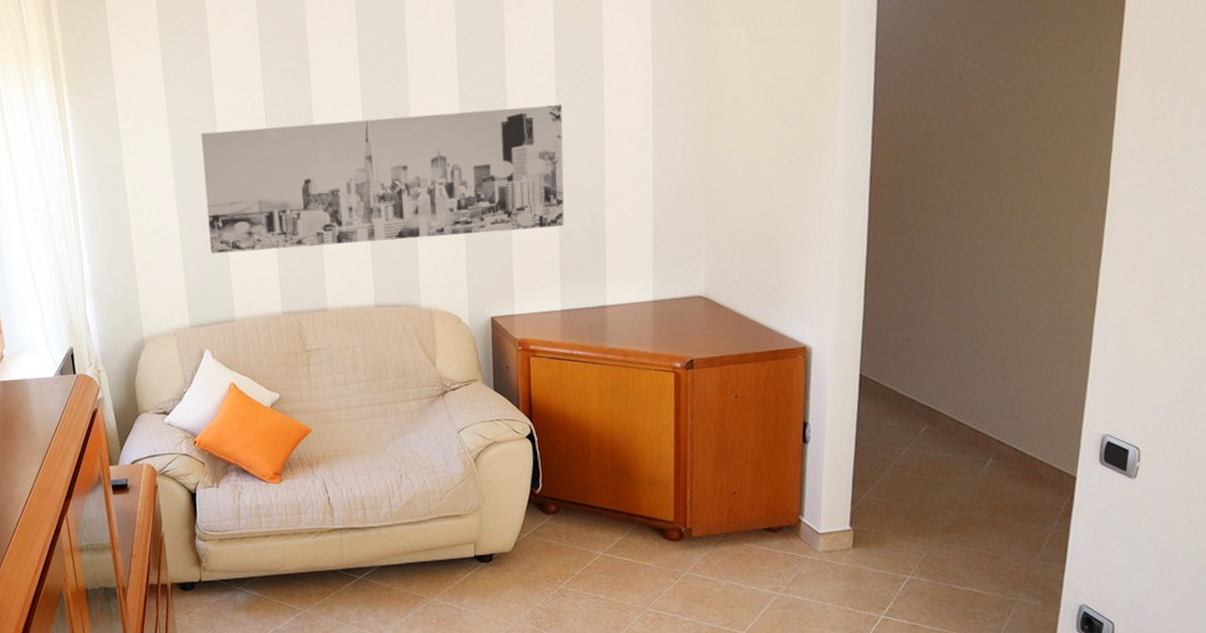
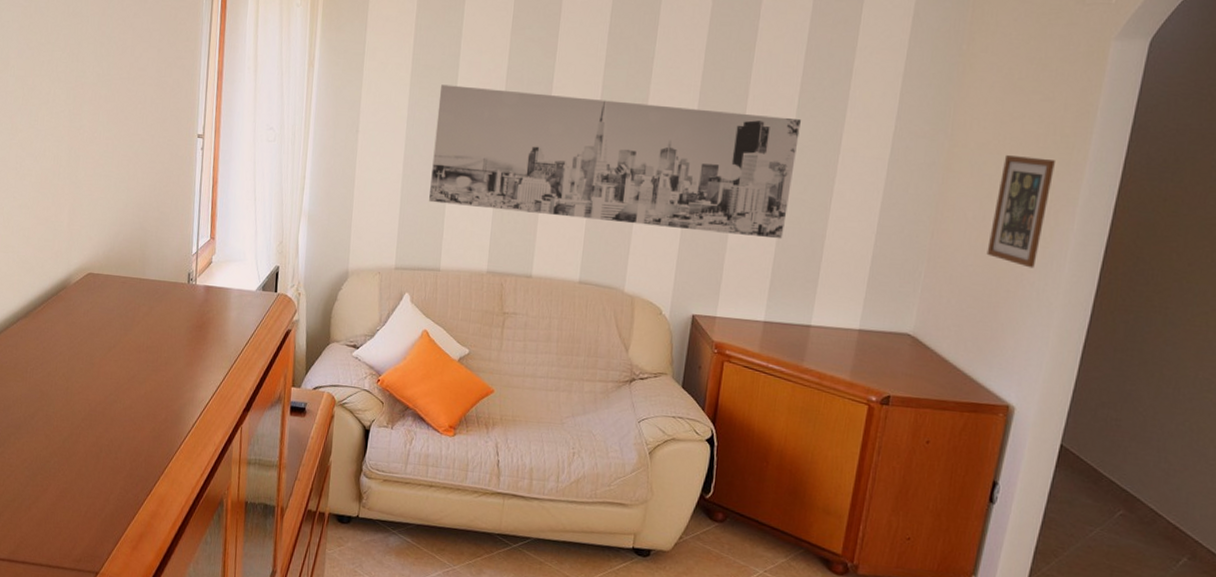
picture frame: none [760,100,810,211] -> present [986,155,1055,269]

